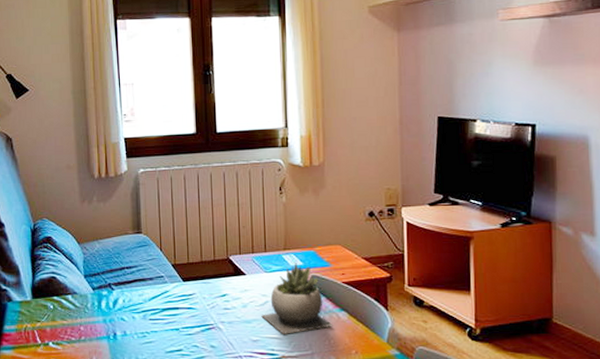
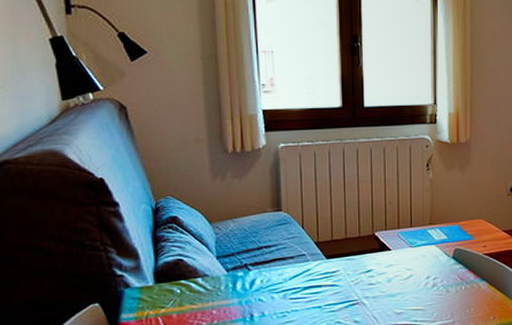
succulent plant: present [261,263,333,334] -> none [405,237,473,306]

